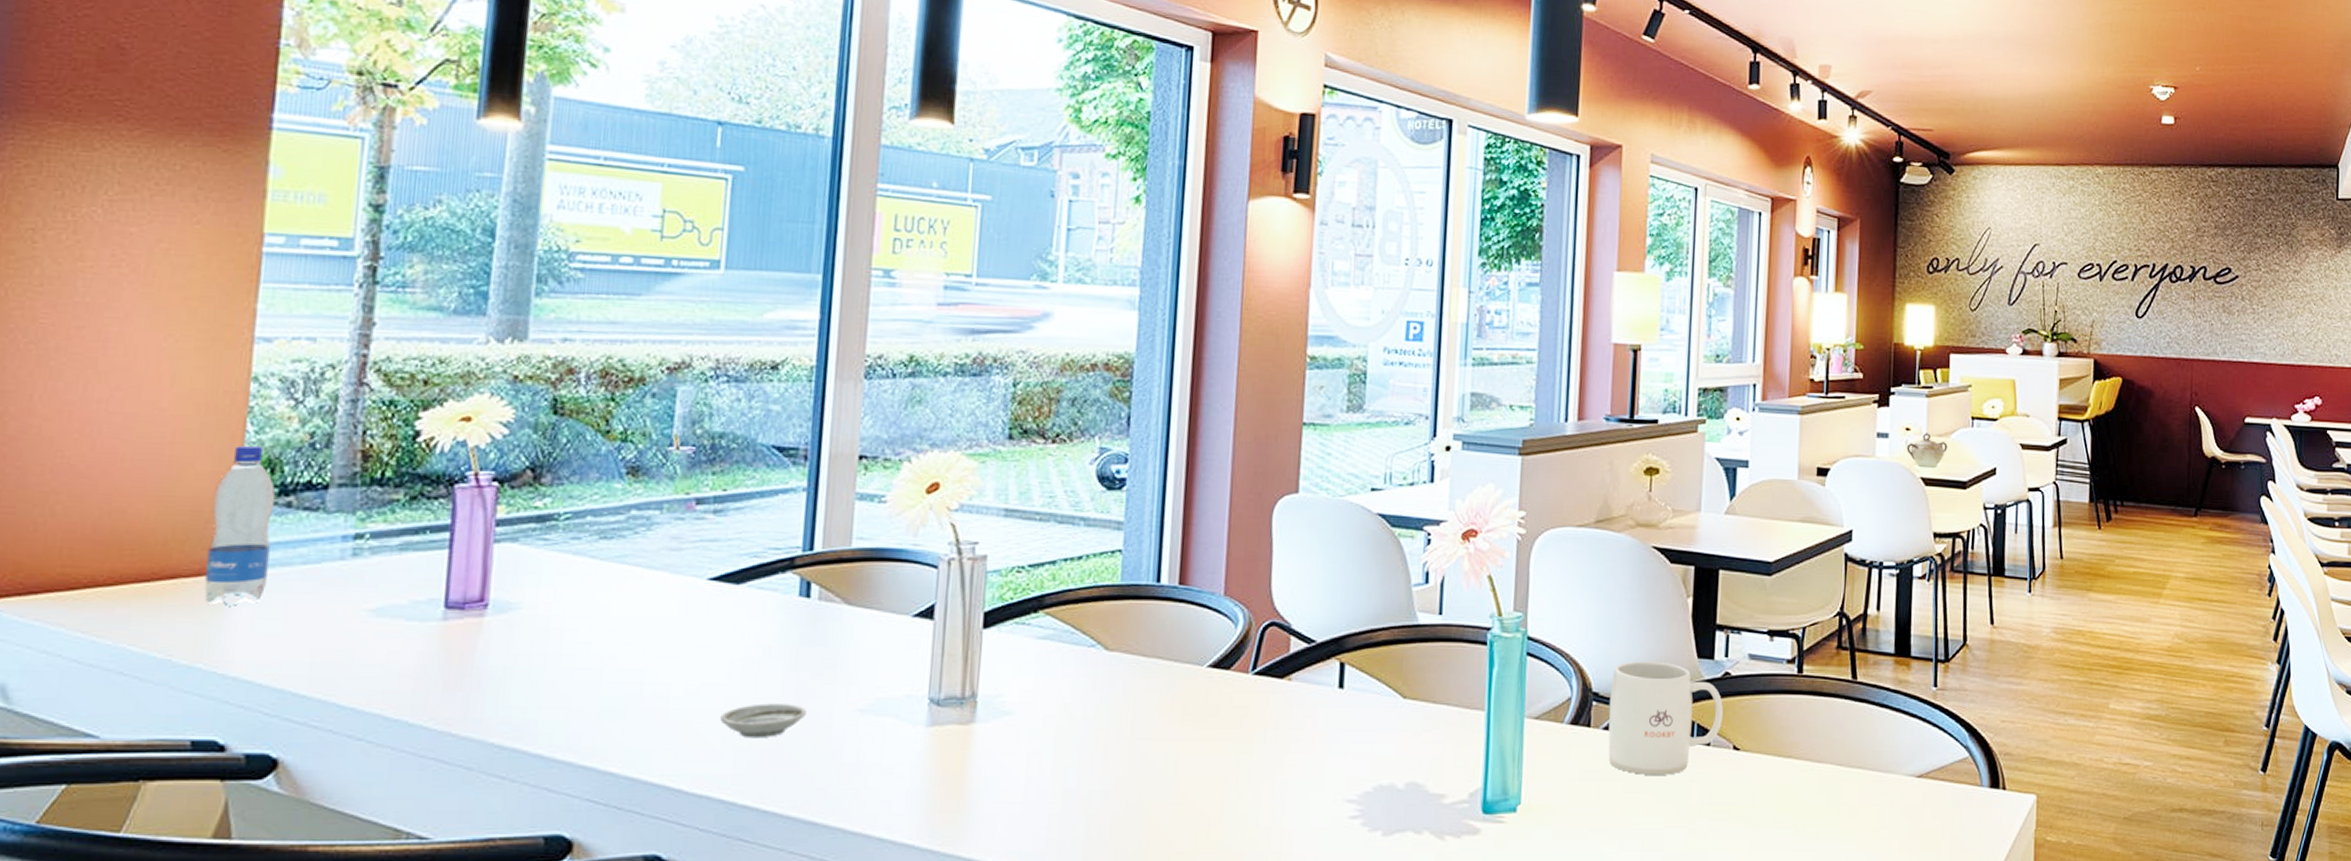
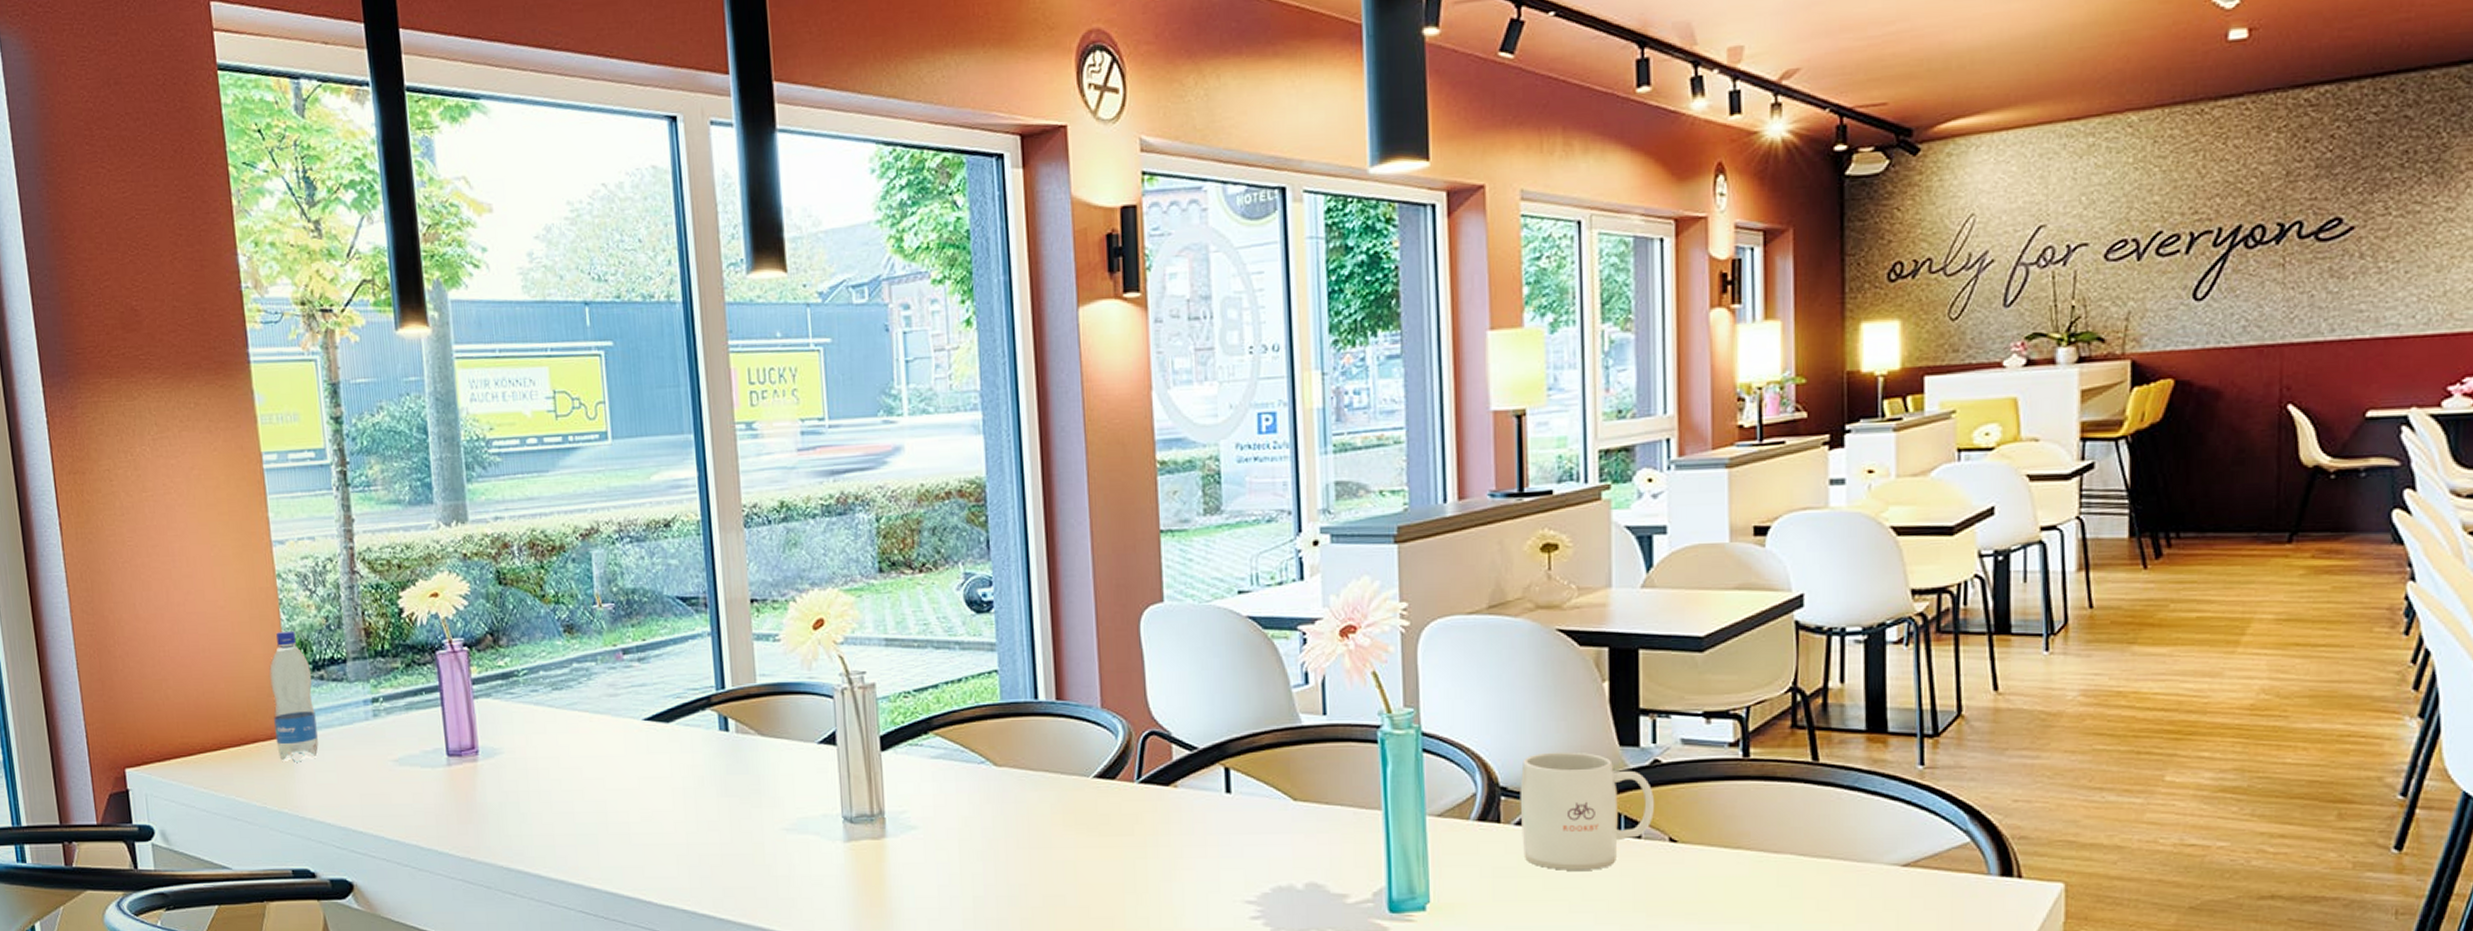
saucer: present [720,703,807,739] -> none [672,826,742,857]
sugar bowl: present [1906,433,1948,469] -> none [1870,473,1926,516]

